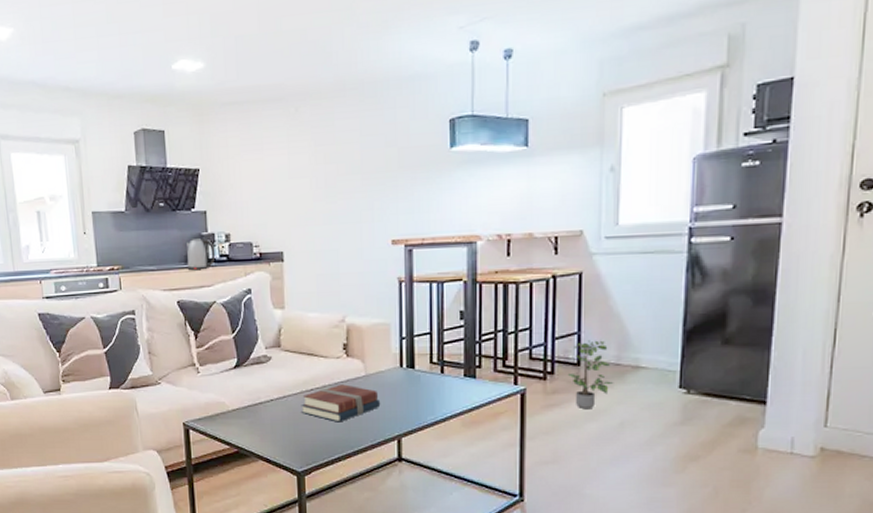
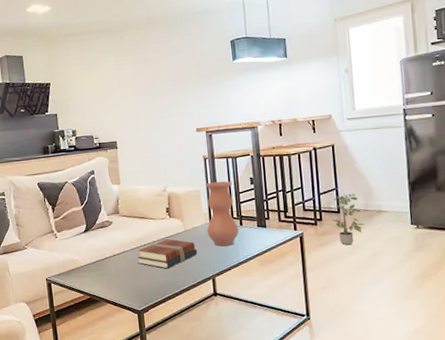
kettle: present [186,237,216,271] -> none [43,134,66,160]
vase: none [395,312,439,399] -> present [204,181,239,247]

